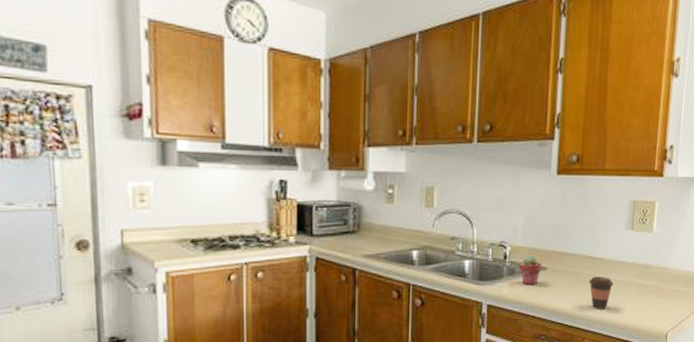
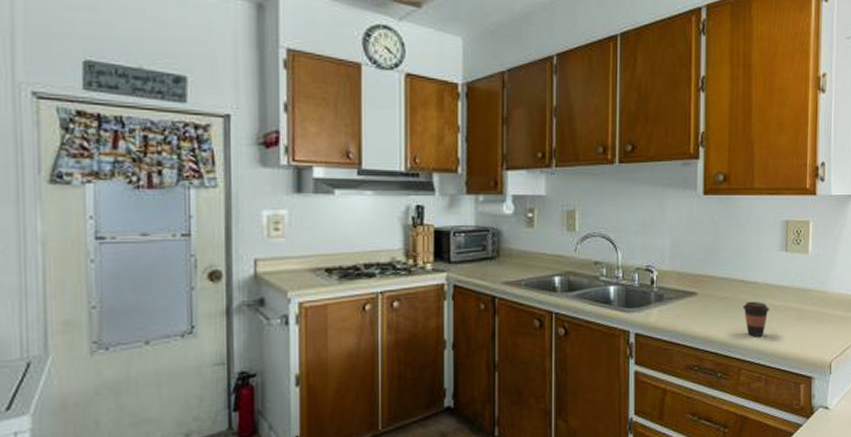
potted succulent: present [518,255,542,285] -> none [666,279,692,312]

